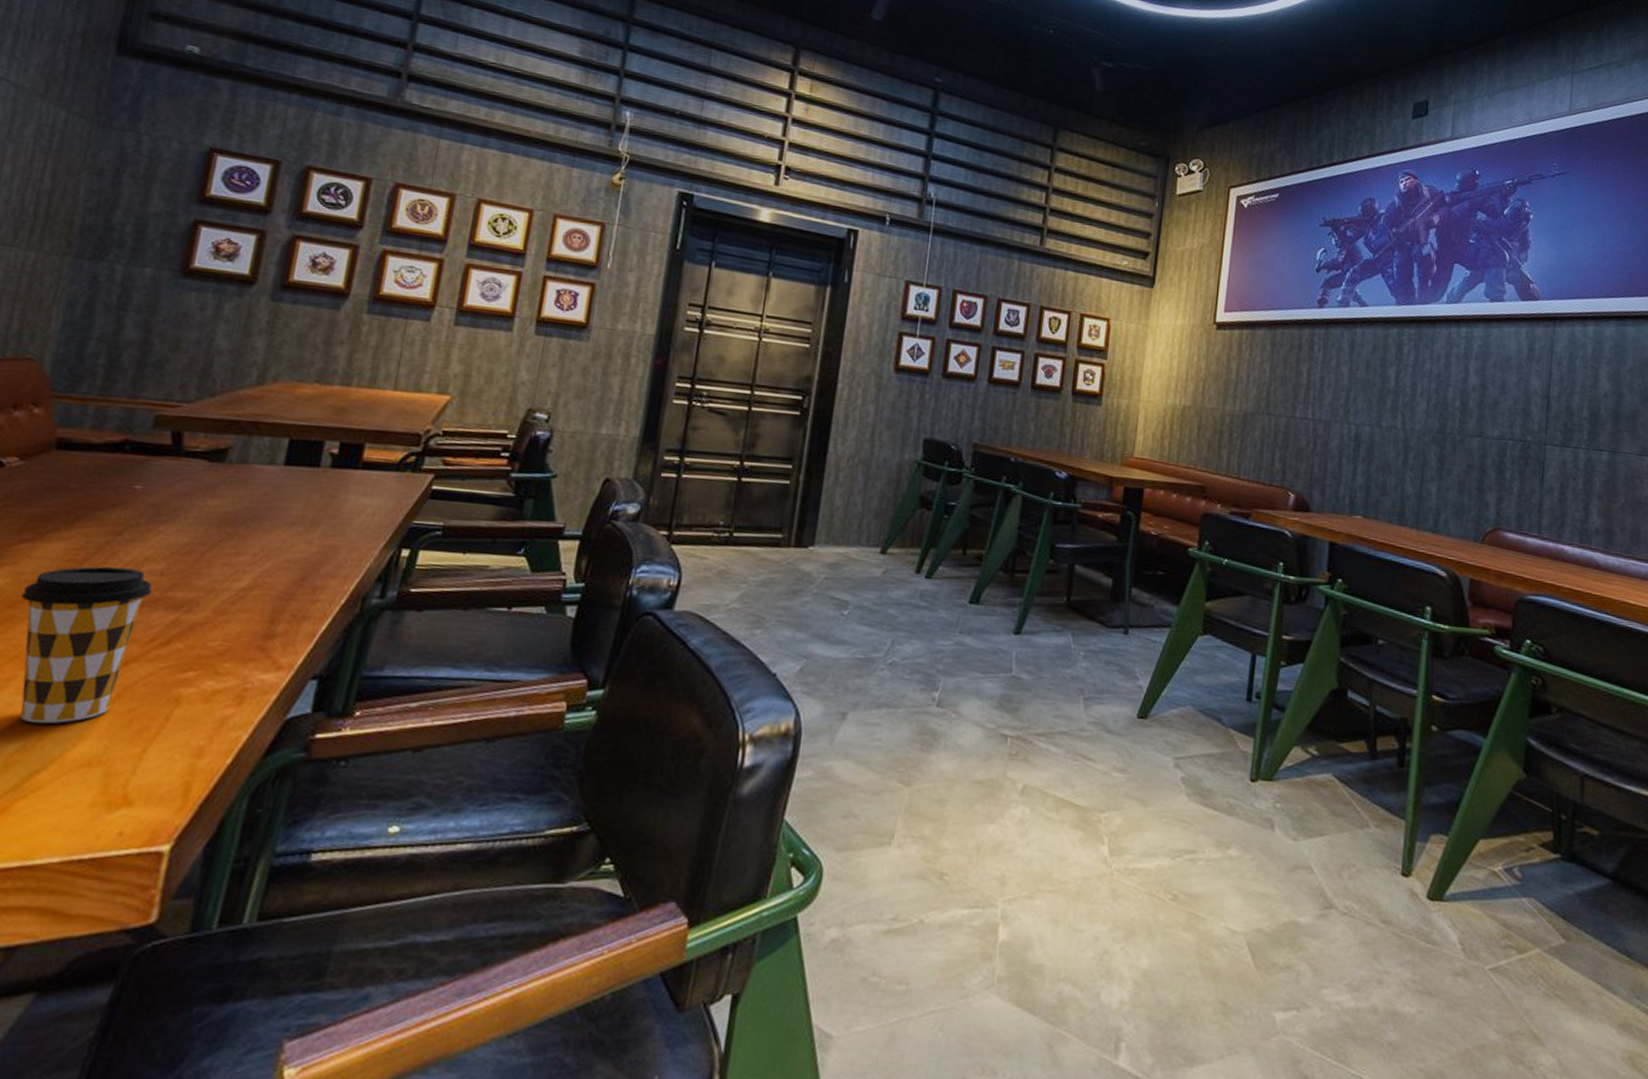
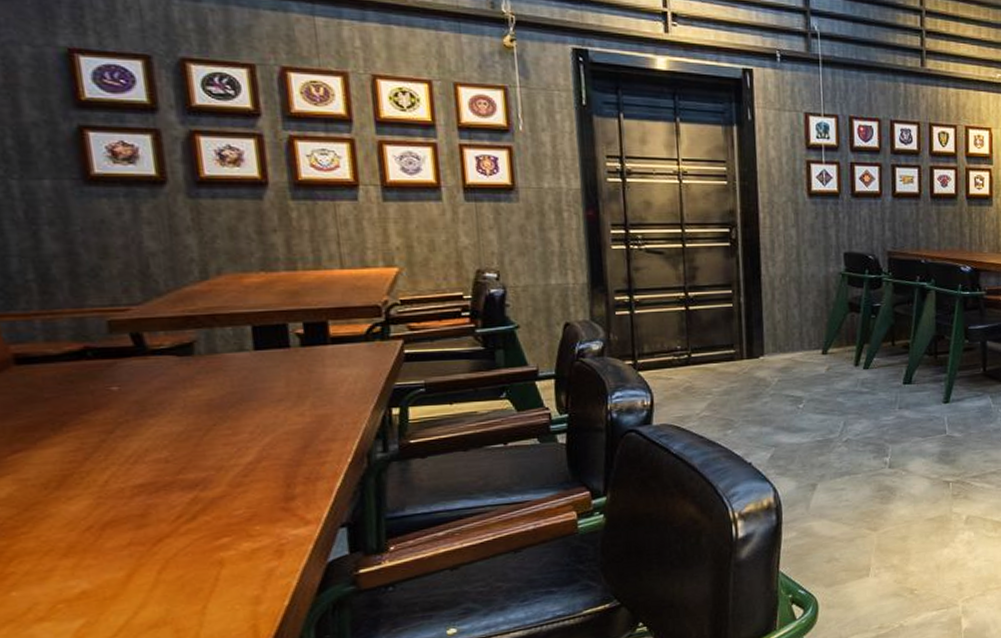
coffee cup: present [20,566,152,724] -> none [34,460,163,602]

